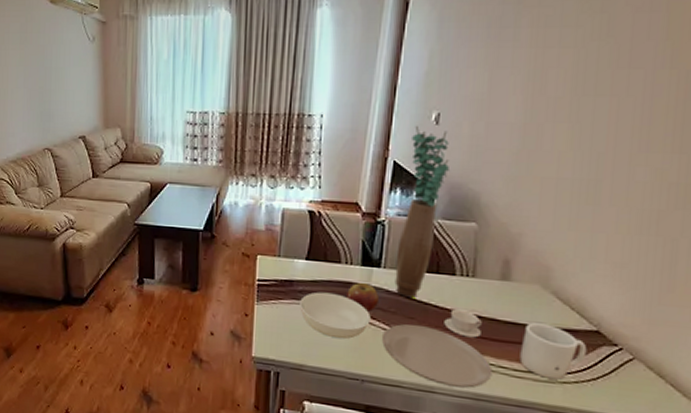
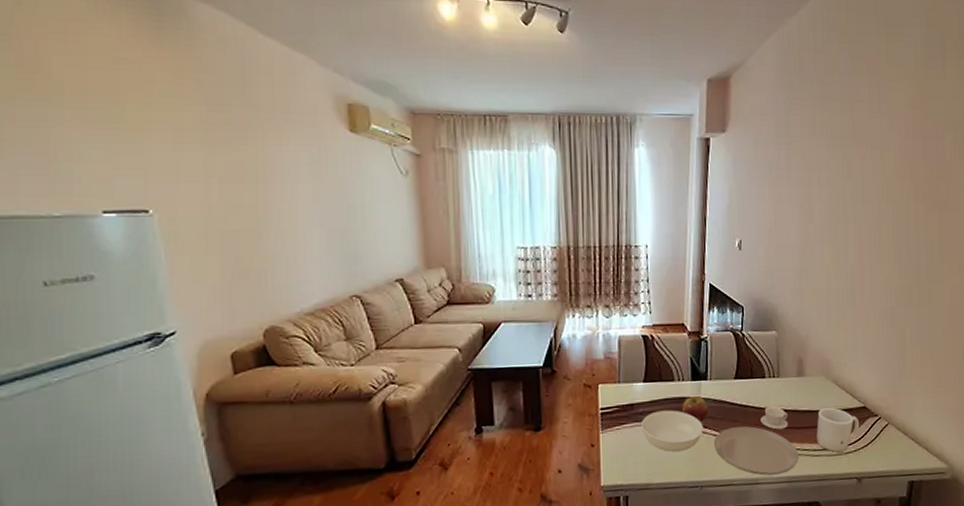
vase: present [394,125,451,297] -> none [719,251,753,403]

